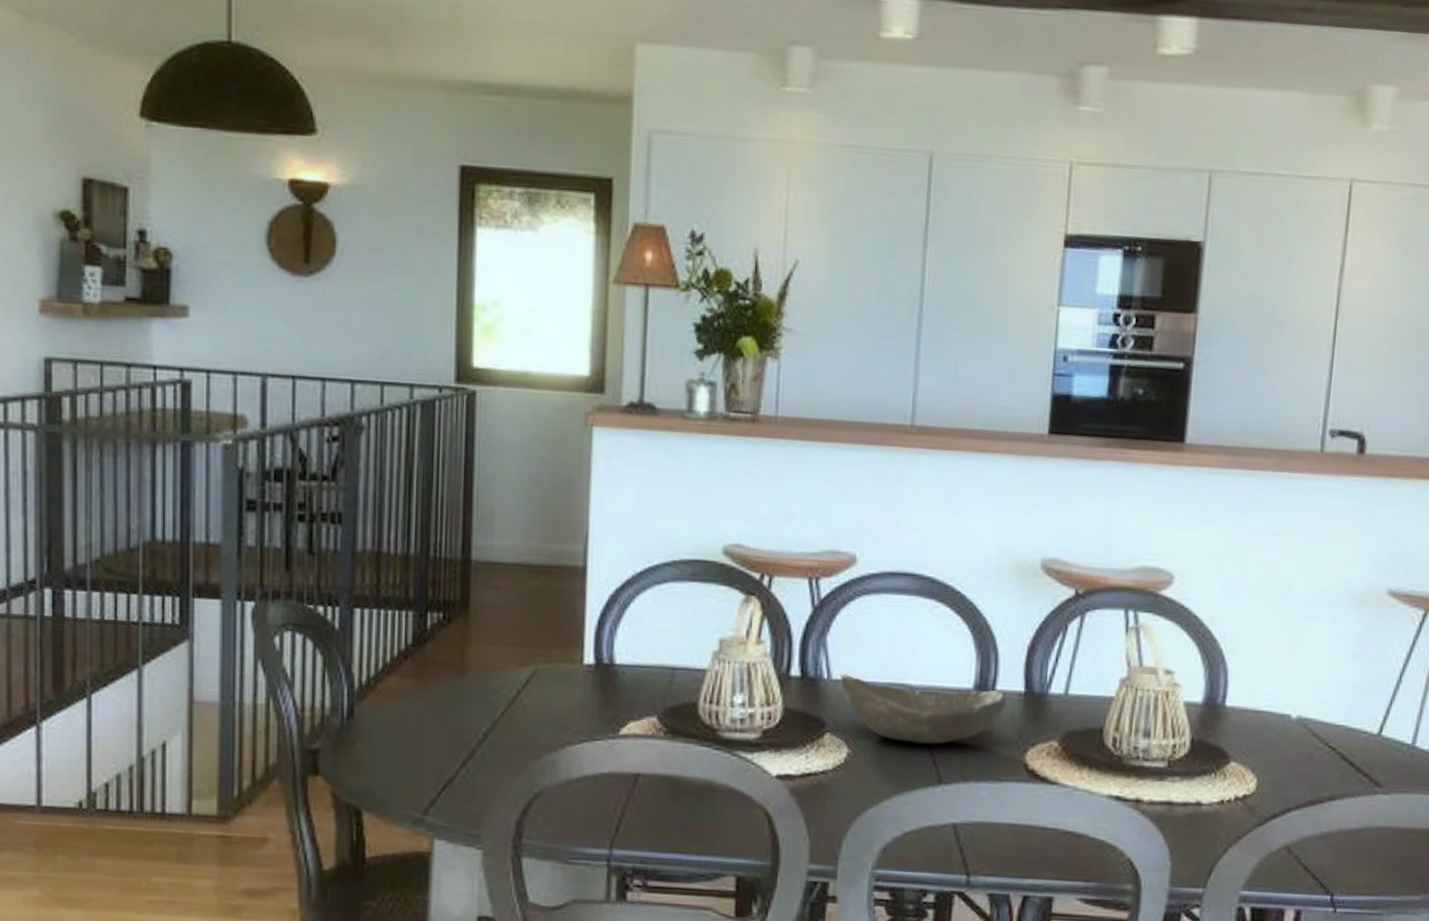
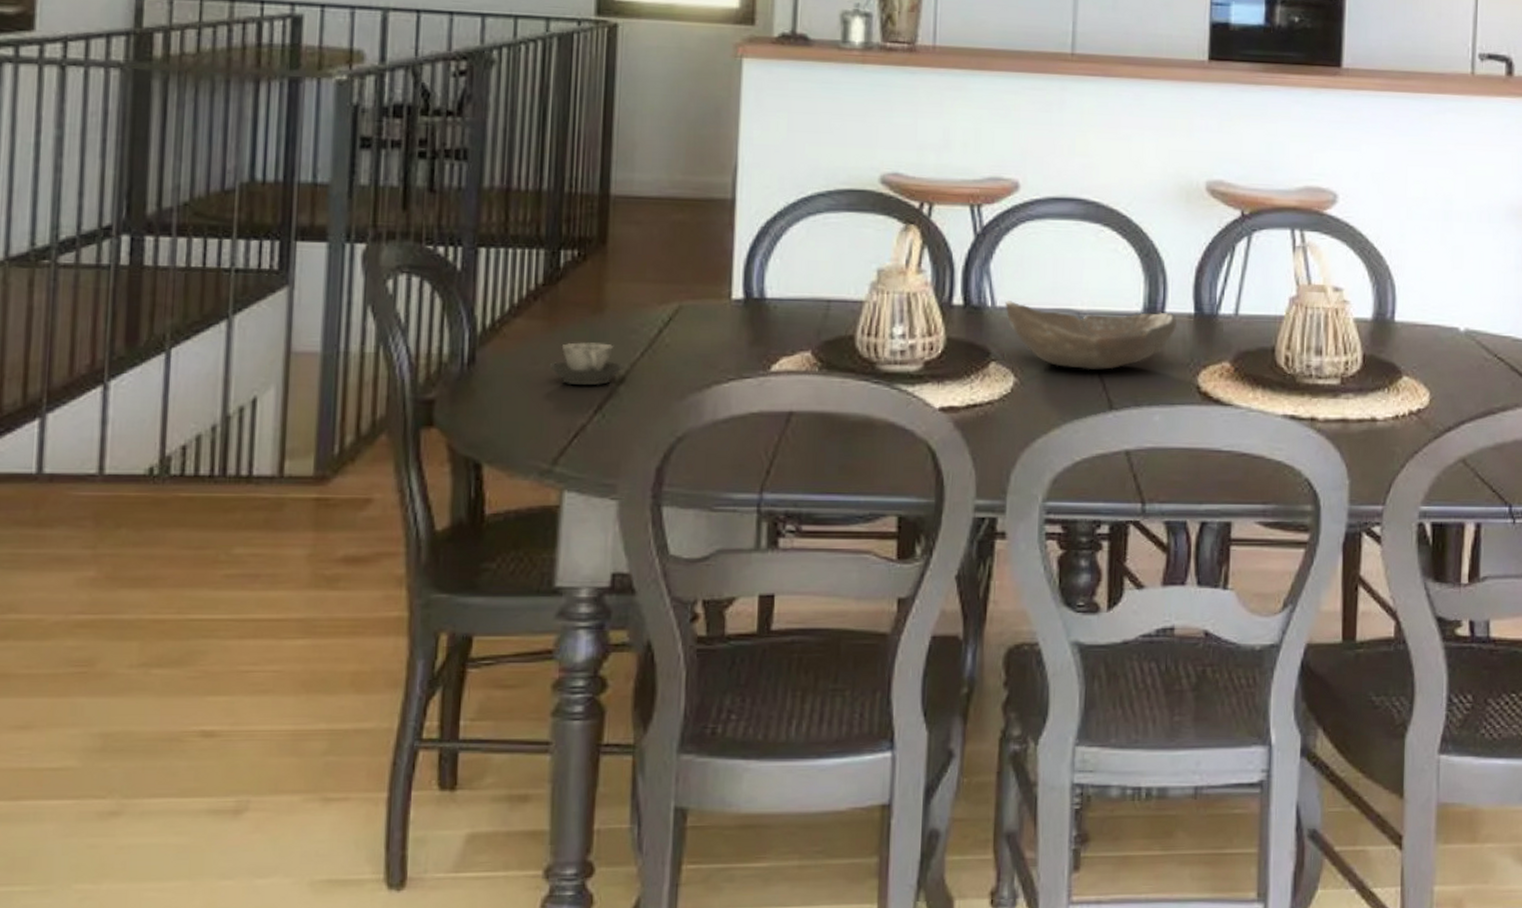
cup: none [419,701,486,743] -> present [549,342,623,386]

